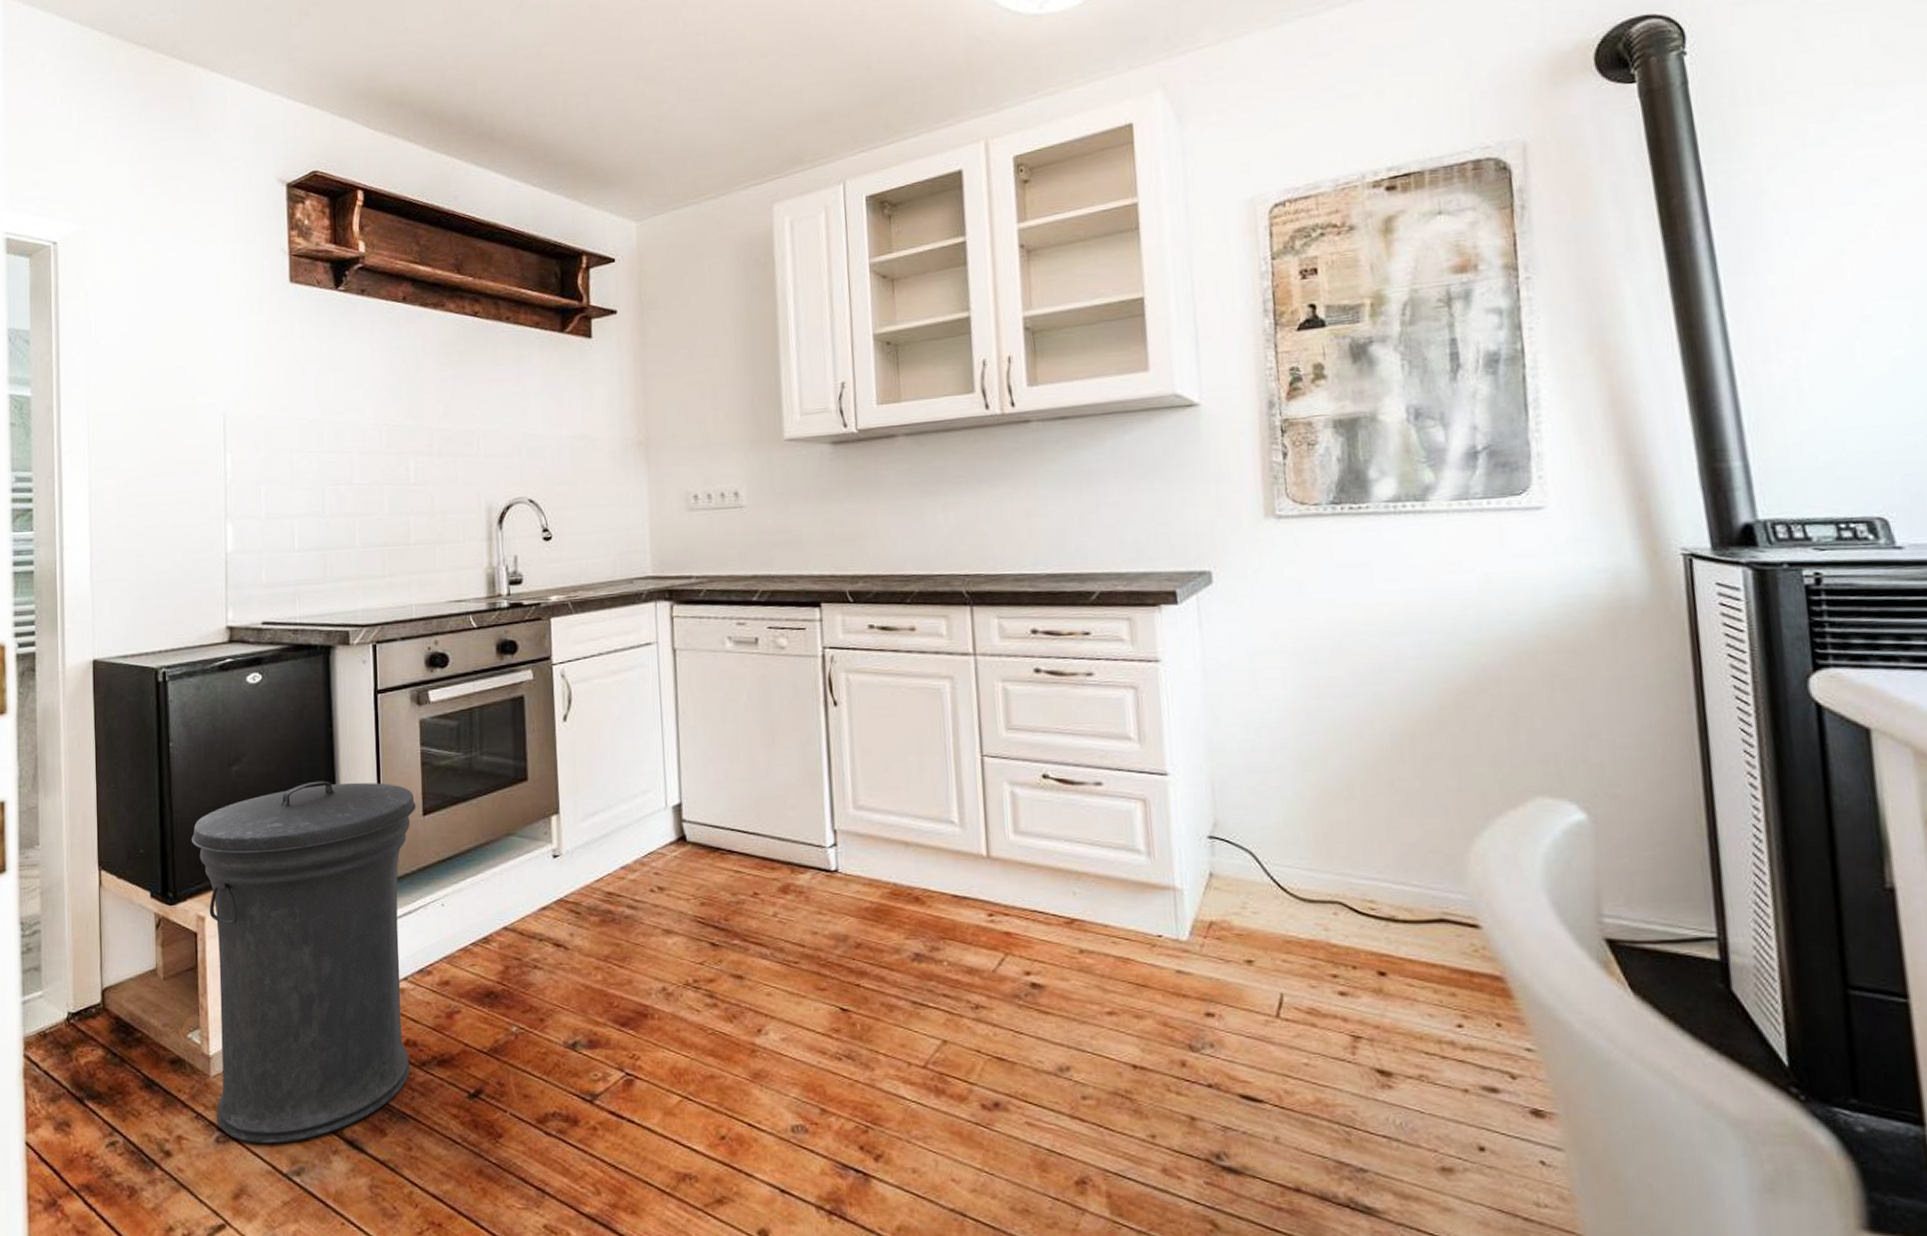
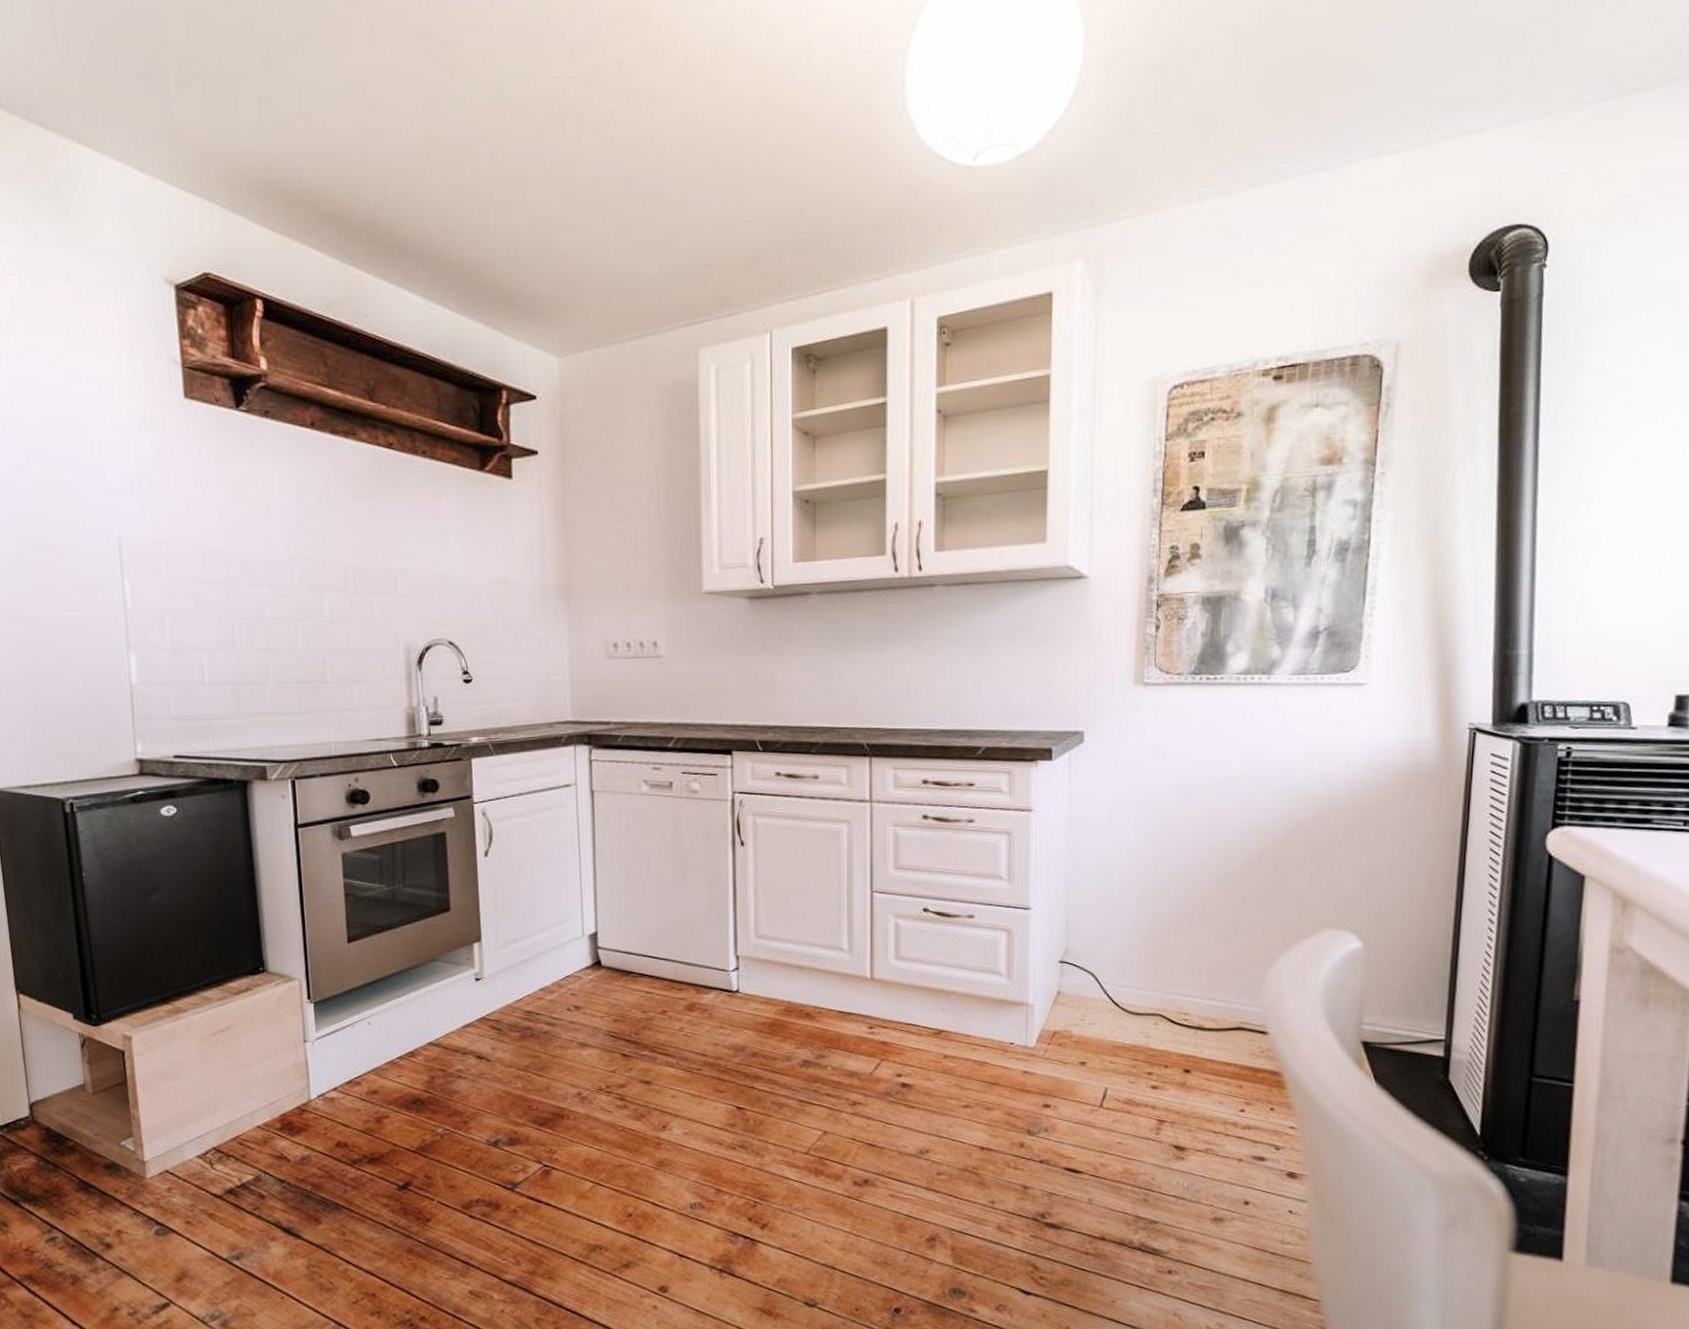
trash can: present [192,781,417,1144] -> none [112,910,342,1234]

